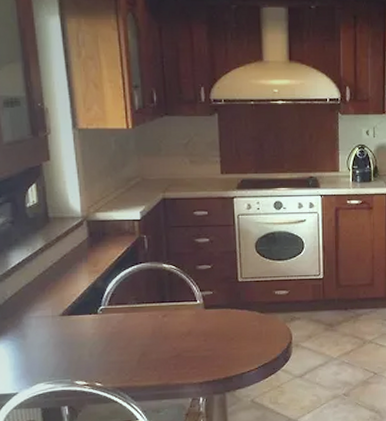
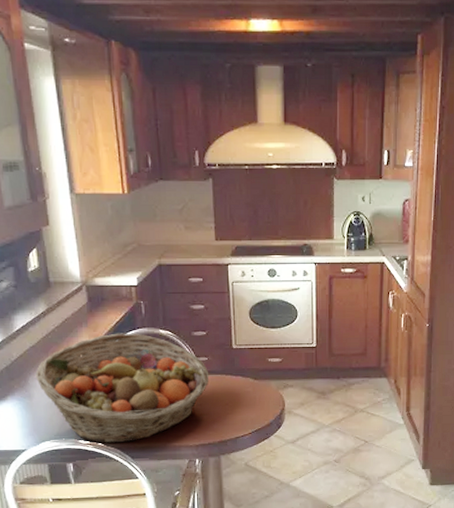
fruit basket: none [31,268,214,384] -> present [35,333,209,443]

